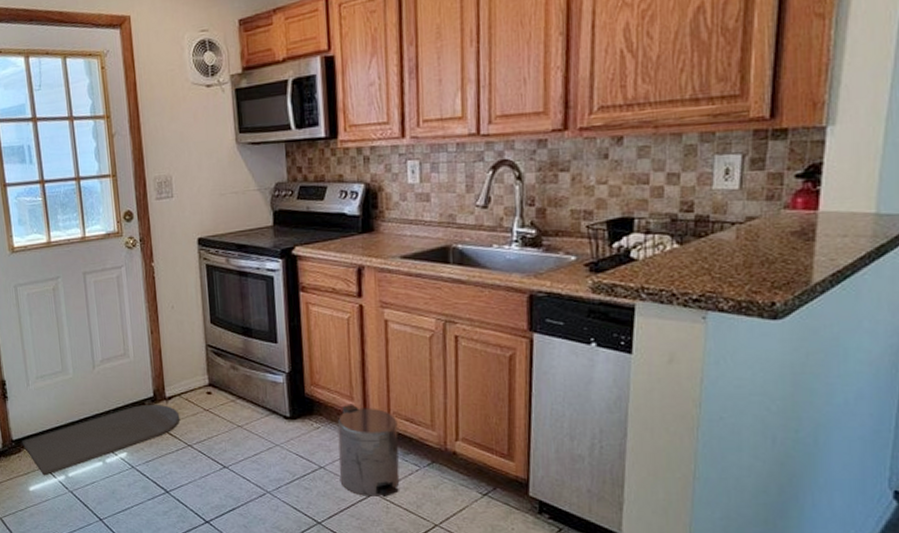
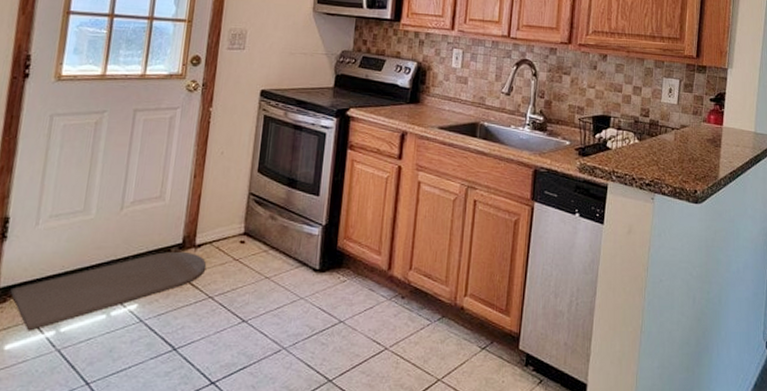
trash can: present [337,404,400,497] -> none [357,258,417,352]

